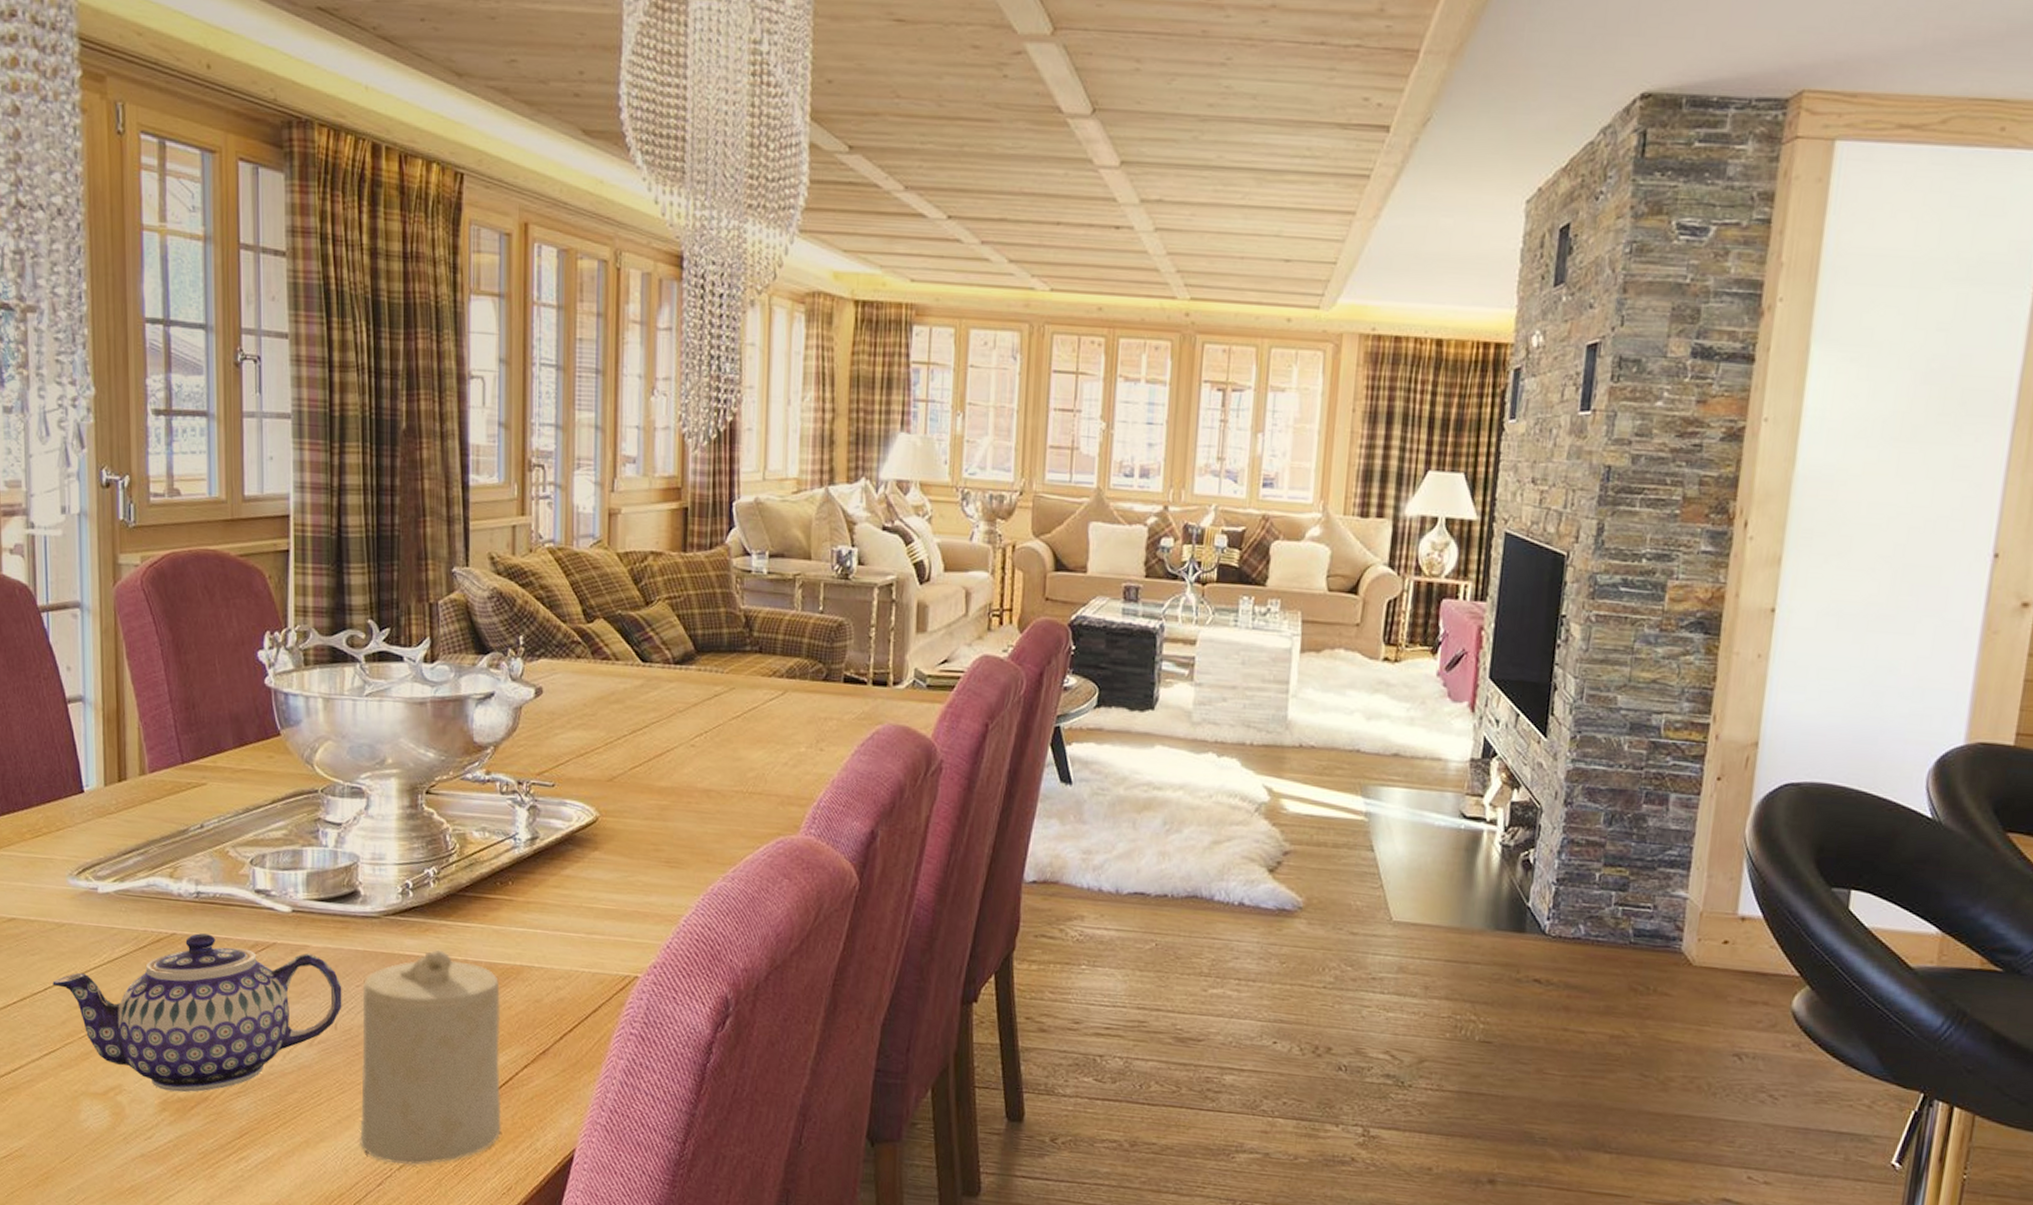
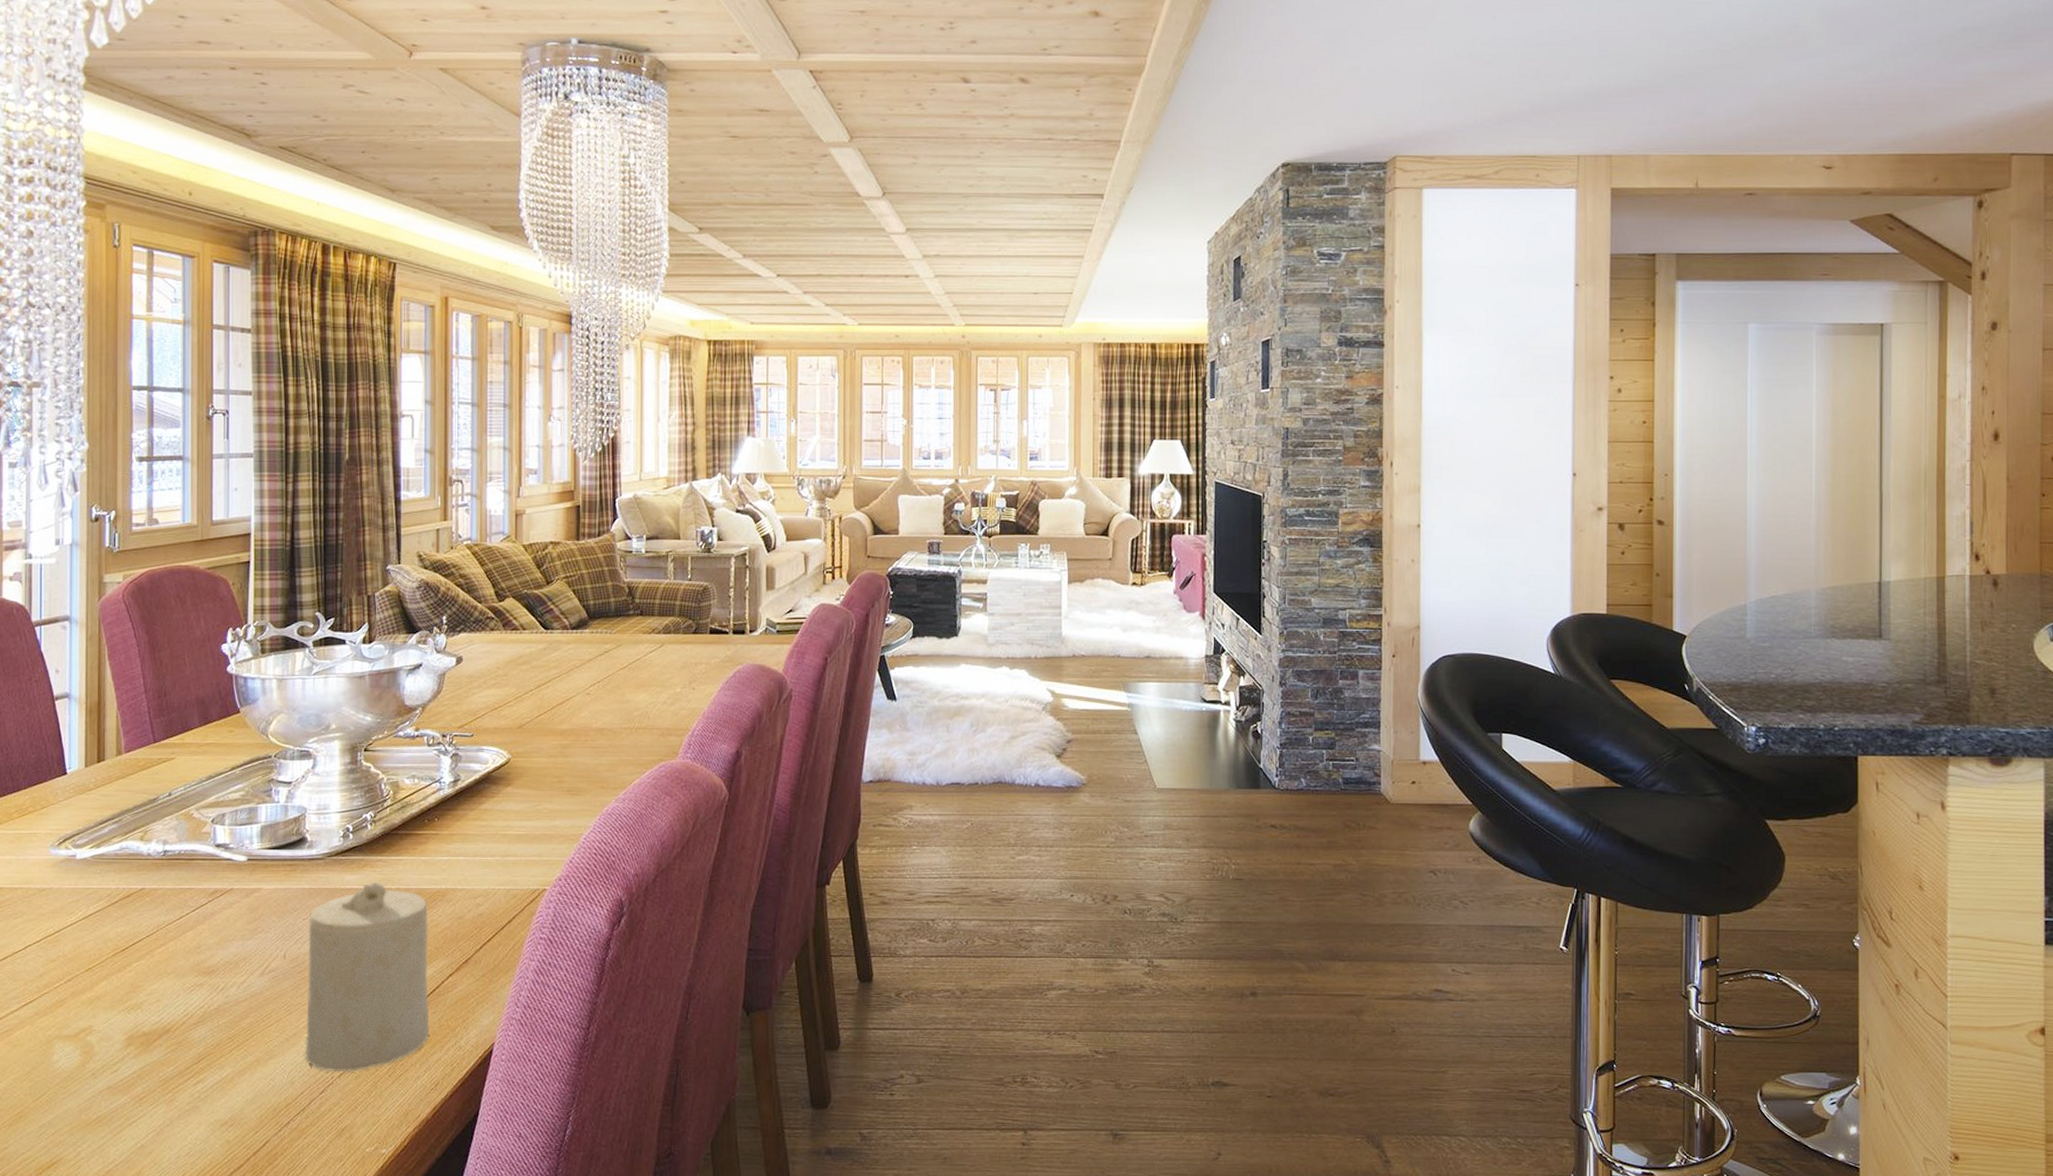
teapot: present [52,933,342,1093] -> none [32,886,291,1027]

